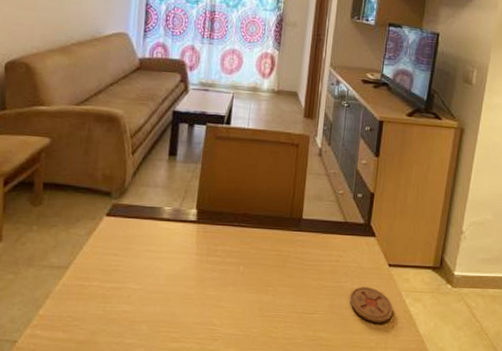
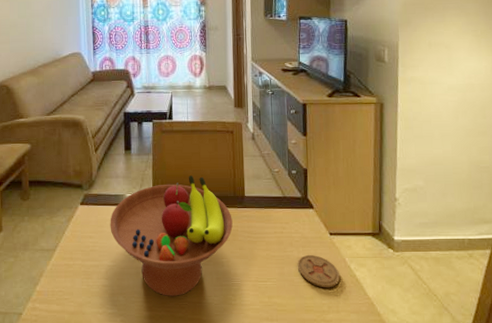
fruit bowl: none [139,191,285,328] -> present [110,175,233,297]

